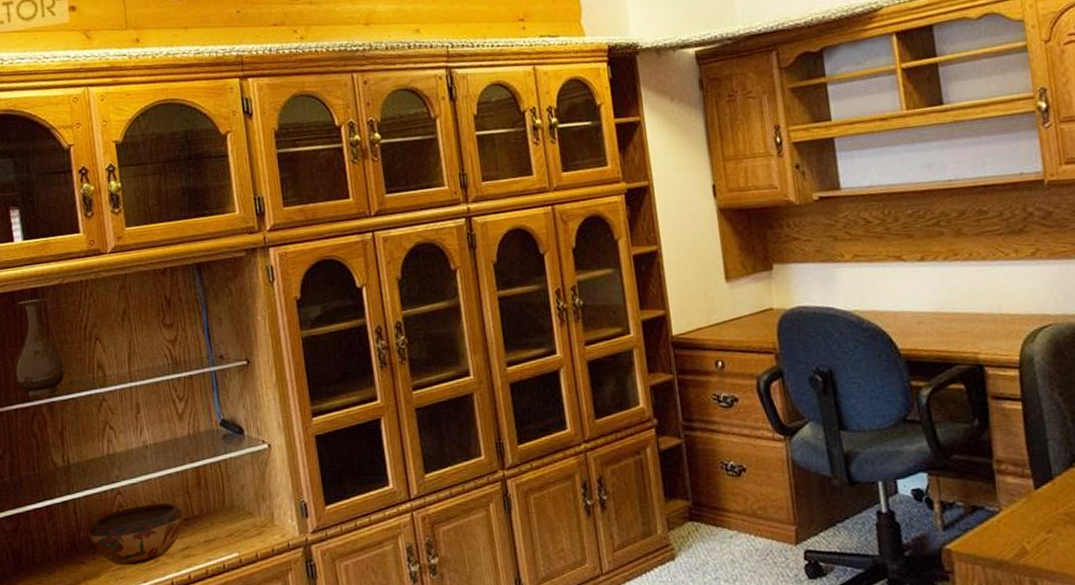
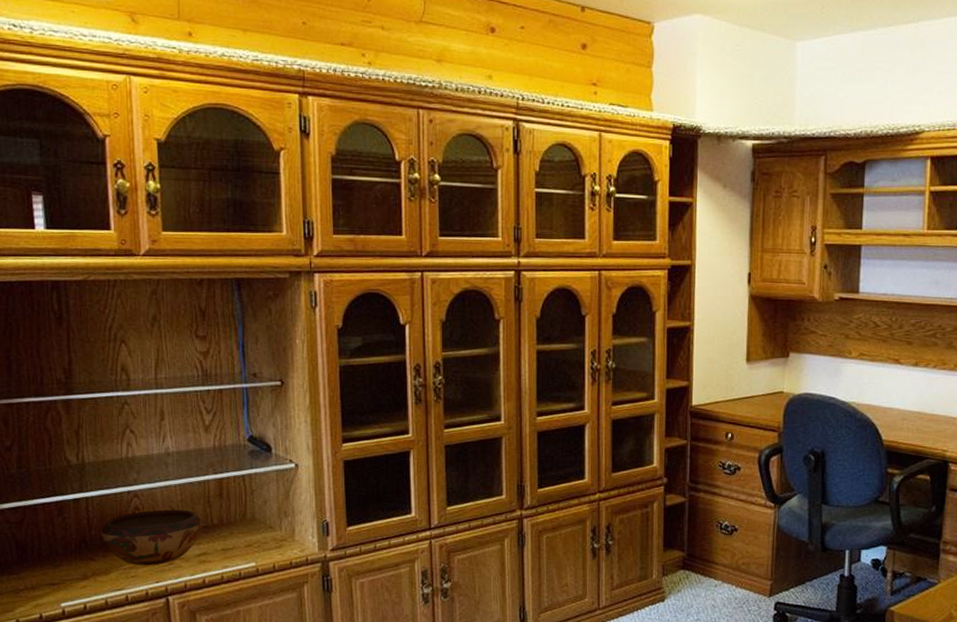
vase: present [13,298,66,398] -> none [27,292,86,393]

